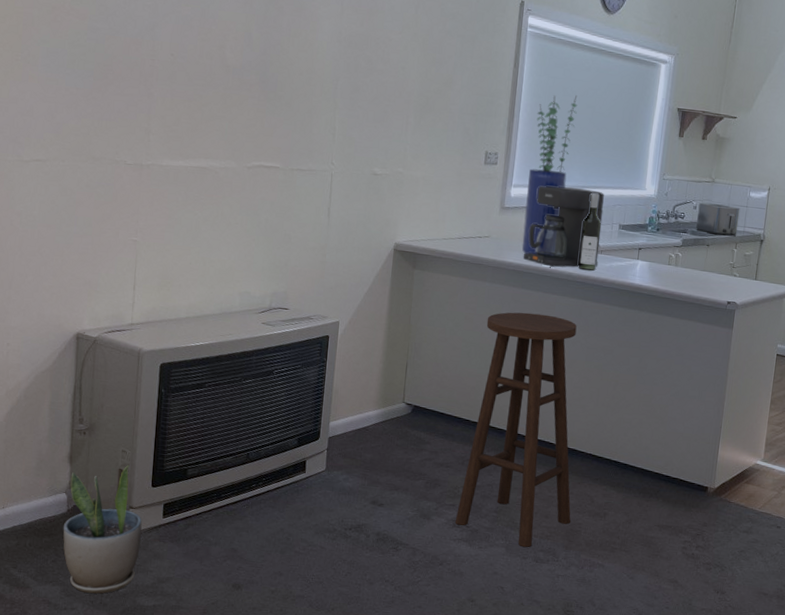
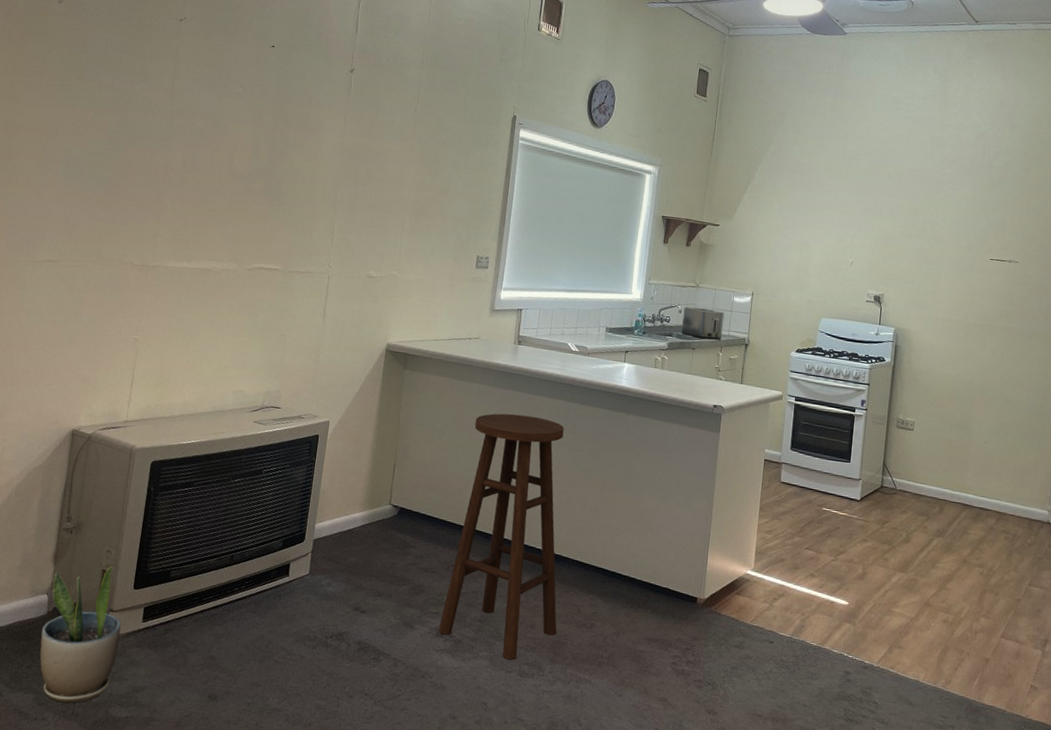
vase: present [521,95,578,254] -> none [510,203,566,356]
coffee maker: present [523,185,604,268] -> none [511,289,591,370]
bottle: present [578,192,601,272] -> none [565,296,588,374]

